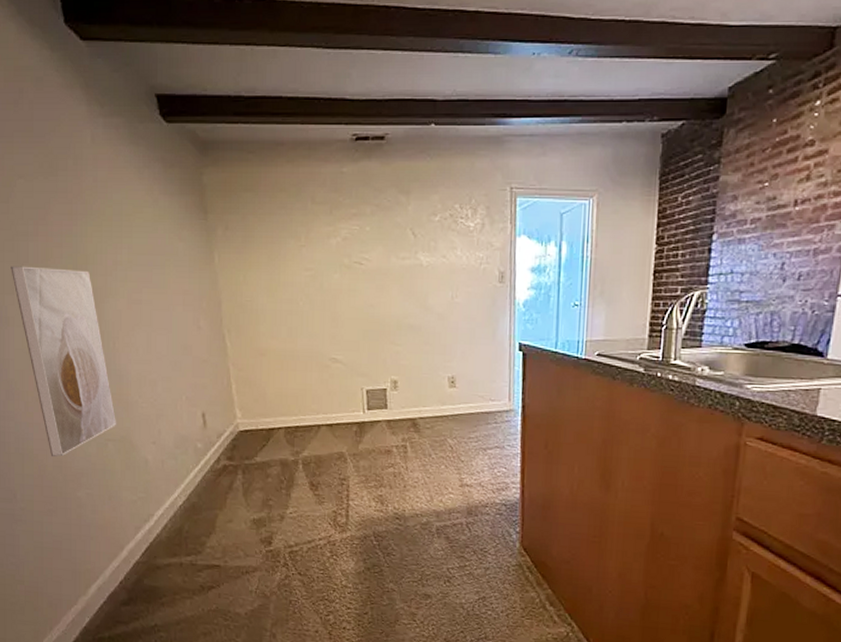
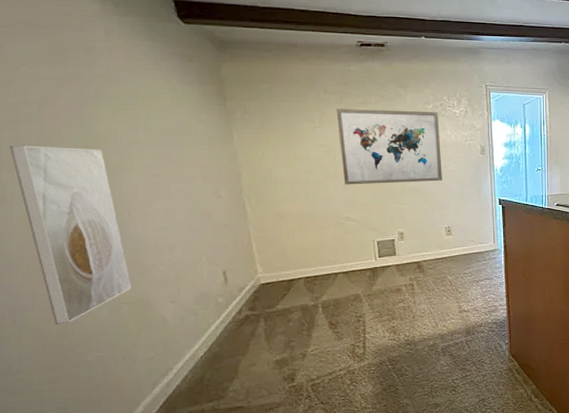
wall art: none [325,222,449,319] -> present [336,108,442,185]

